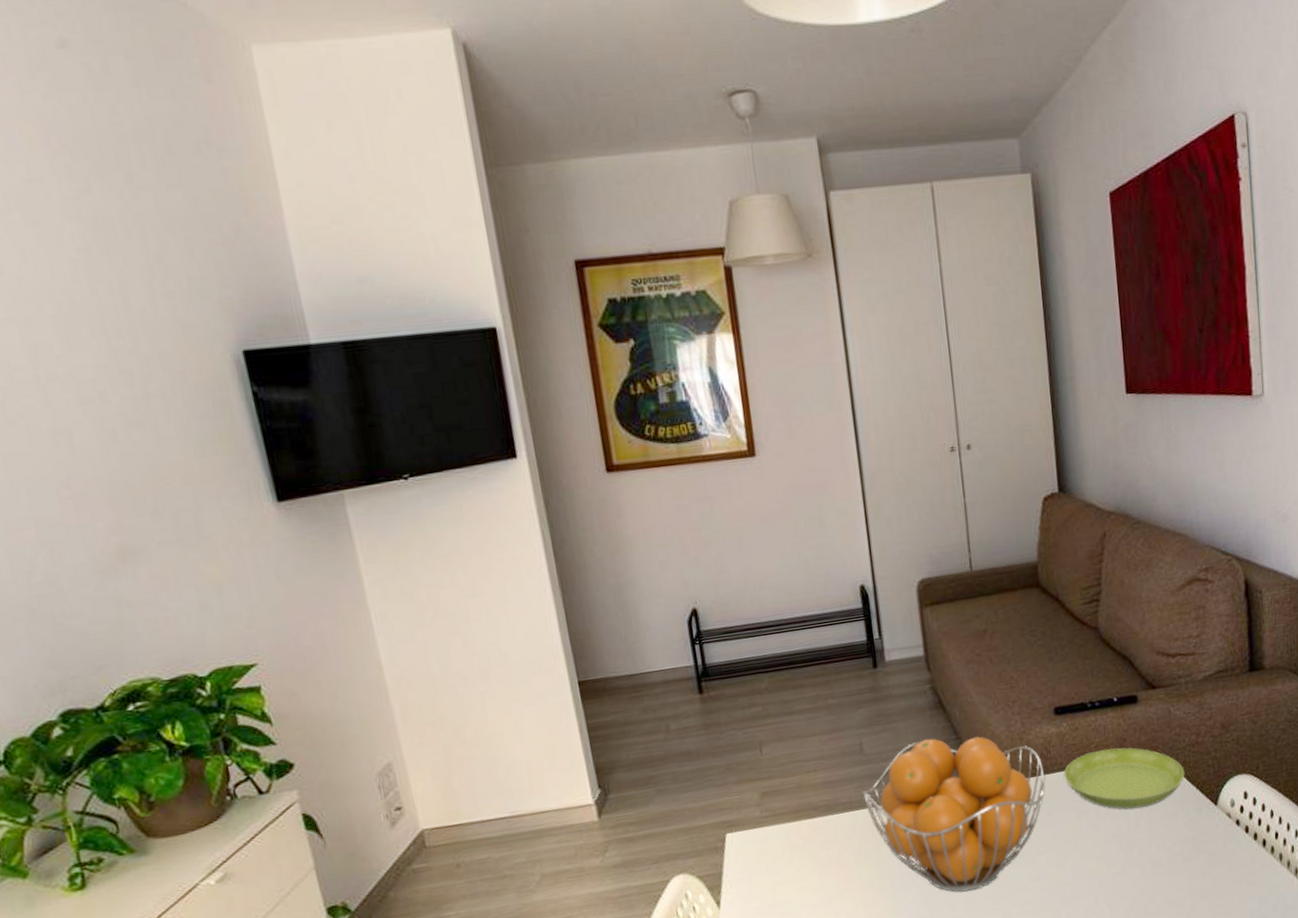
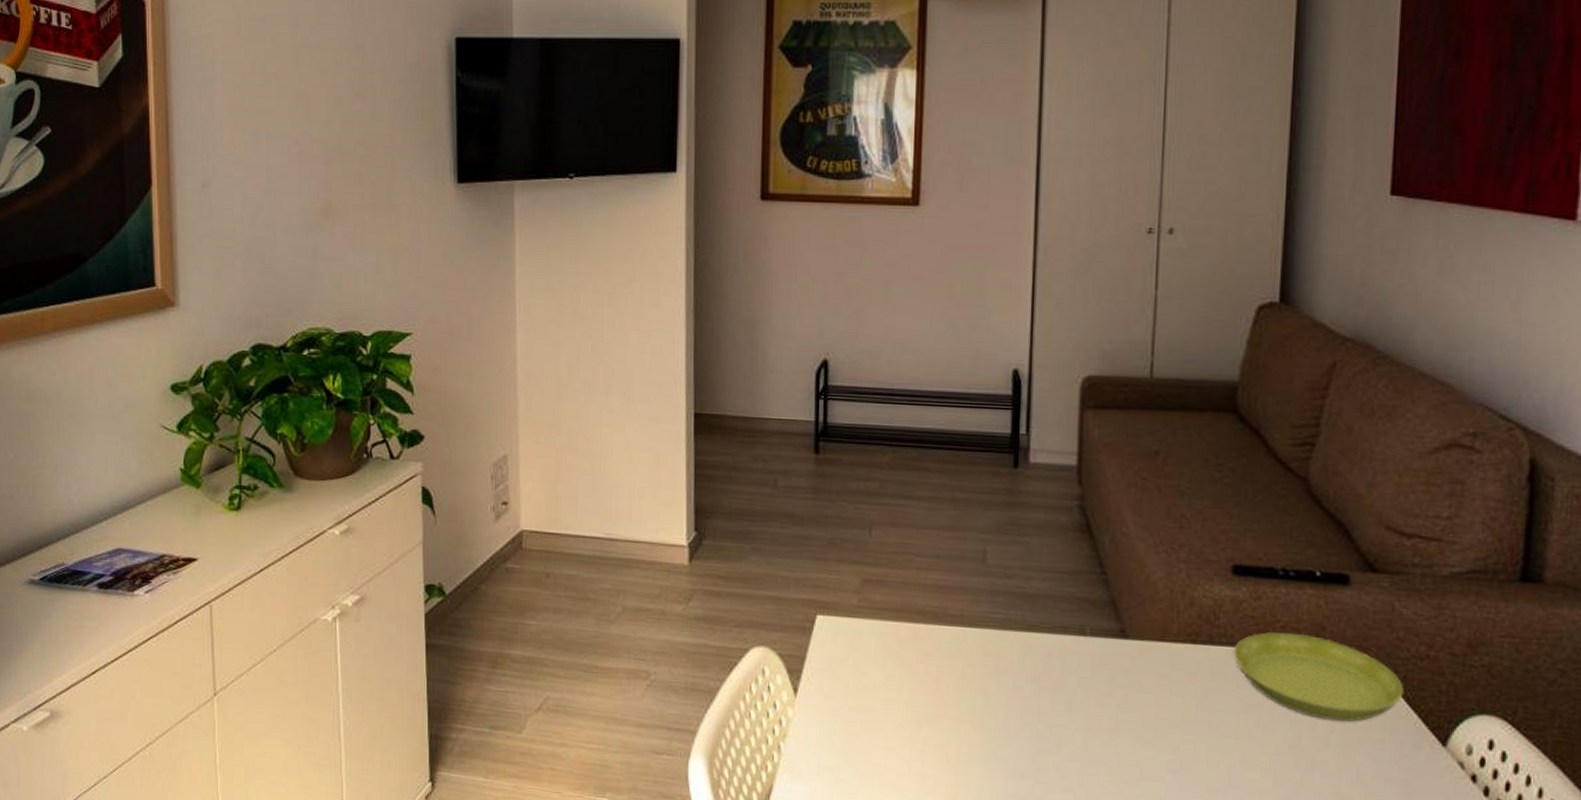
fruit basket: present [862,736,1046,892] -> none [977,564,1208,762]

